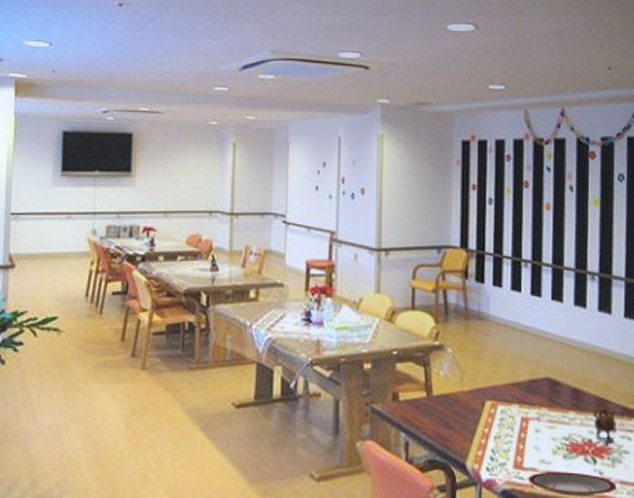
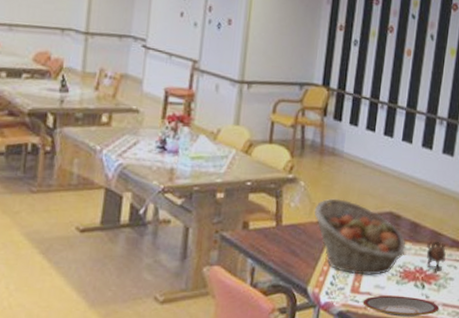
fruit basket: none [465,365,570,449] -> present [314,198,406,275]

